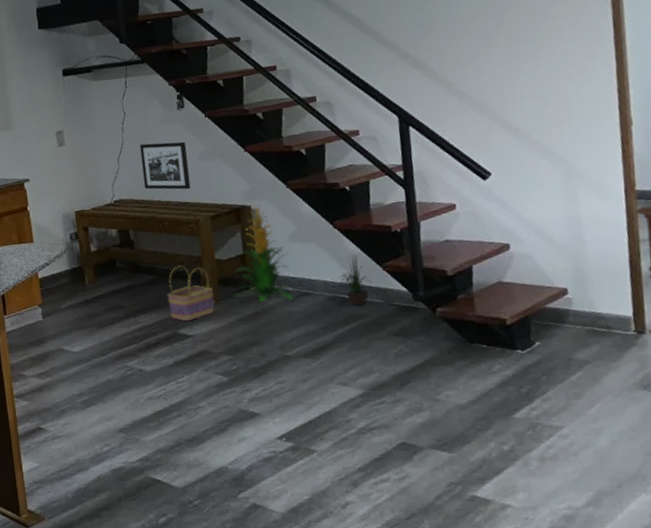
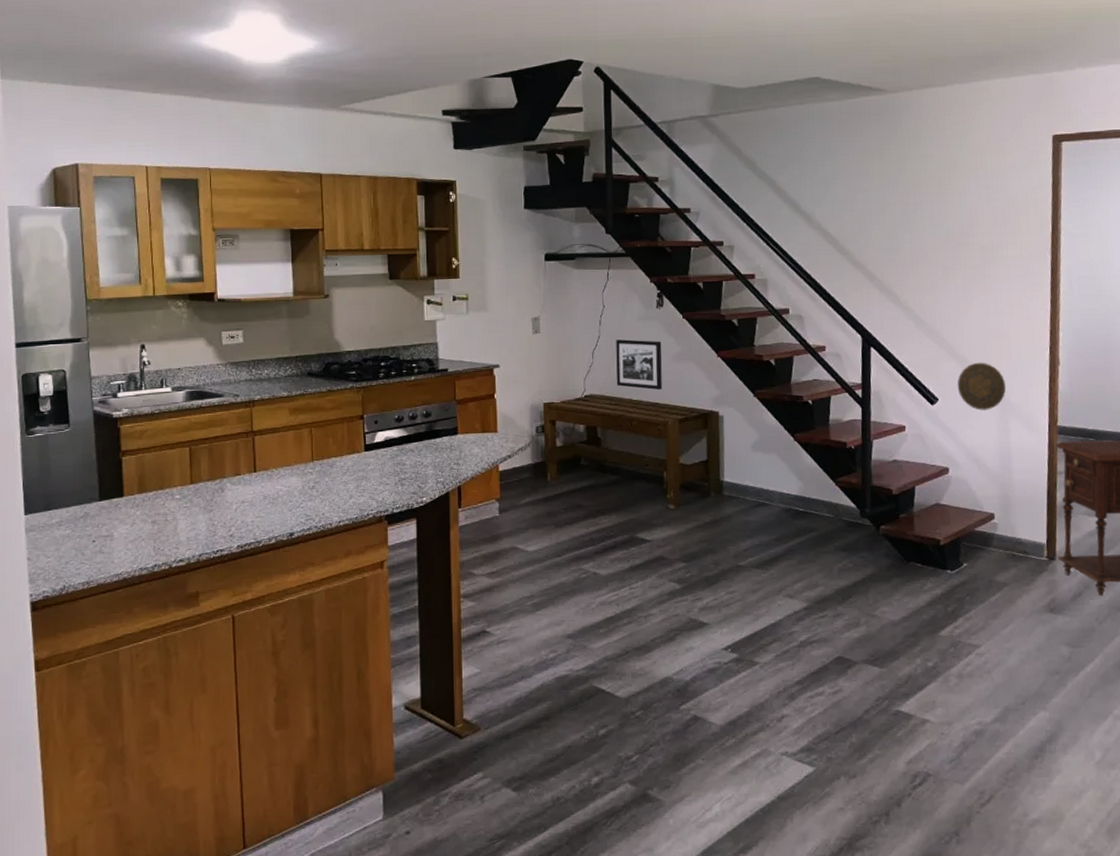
basket: present [167,265,215,322] -> none [629,467,676,526]
indoor plant: present [232,204,294,302] -> none [693,410,752,510]
potted plant: present [339,254,371,306] -> none [795,468,824,519]
decorative plate: none [511,130,570,182] -> present [957,362,1007,411]

